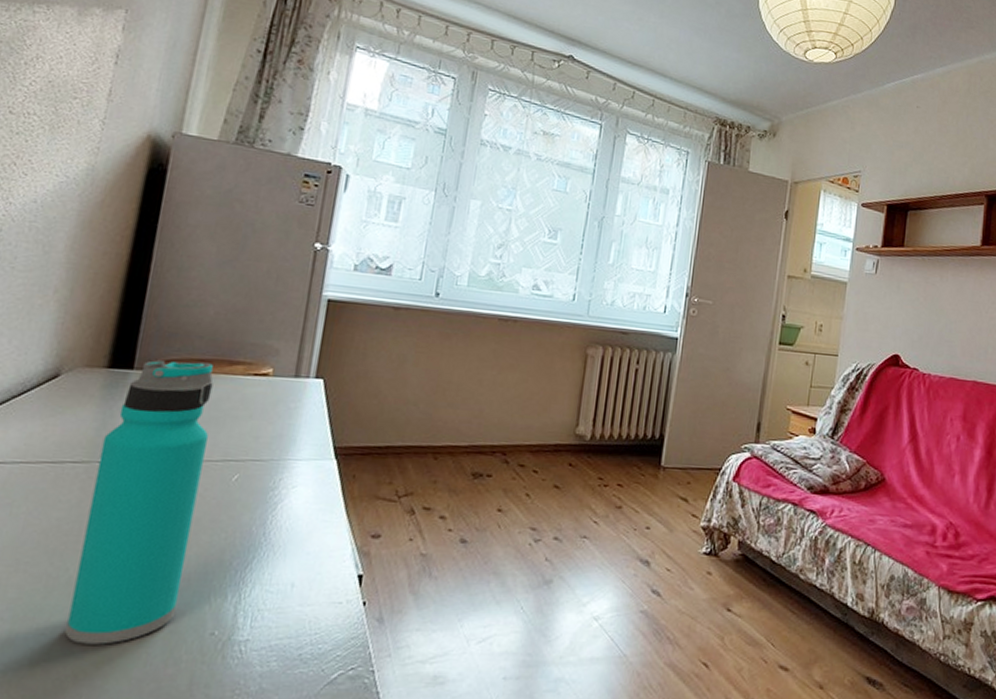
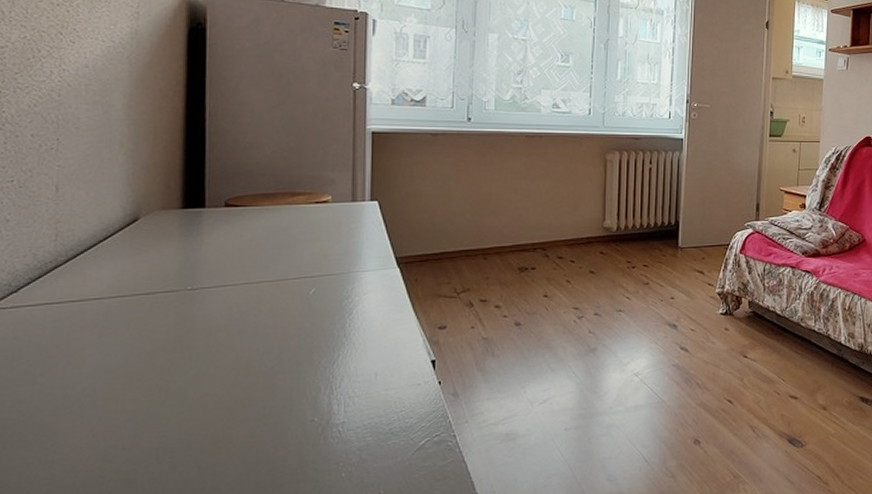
water bottle: present [65,360,214,645] -> none [184,196,284,441]

